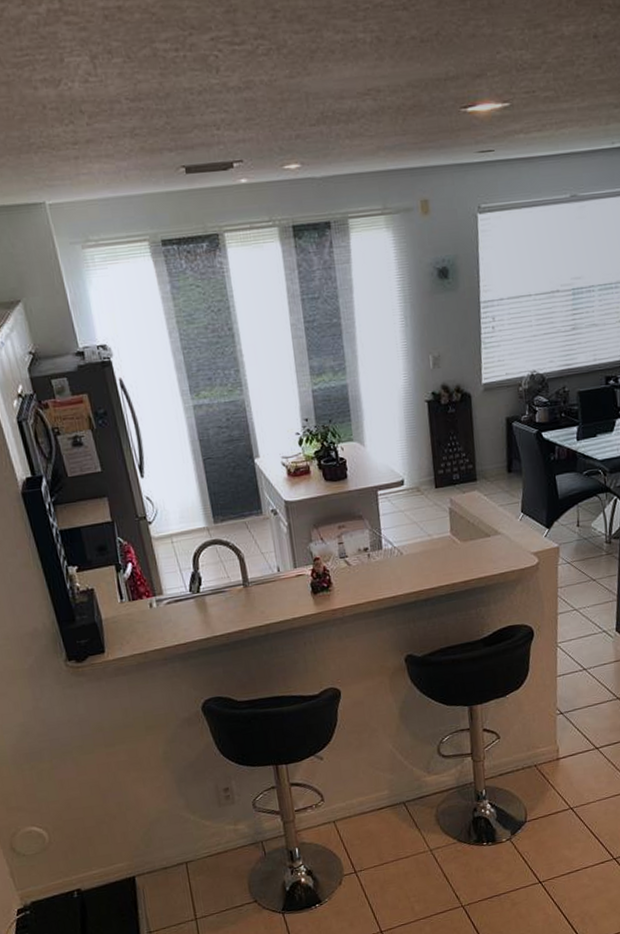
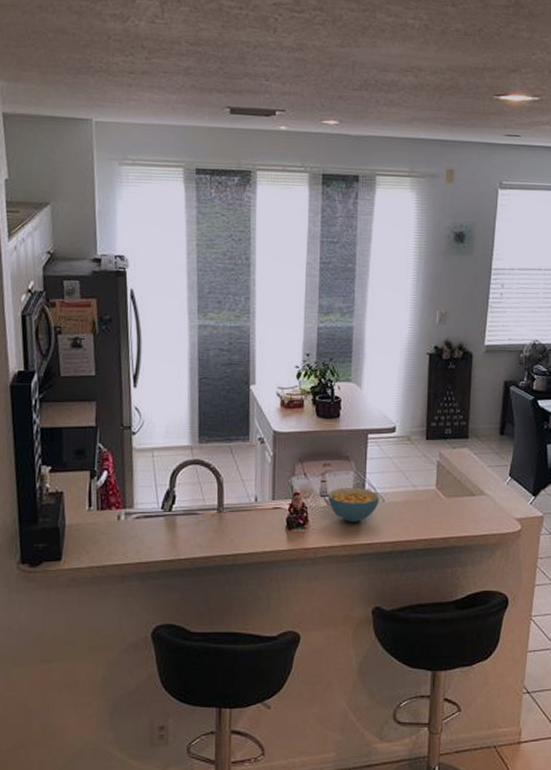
cereal bowl: none [346,544,398,579] -> present [327,487,379,522]

